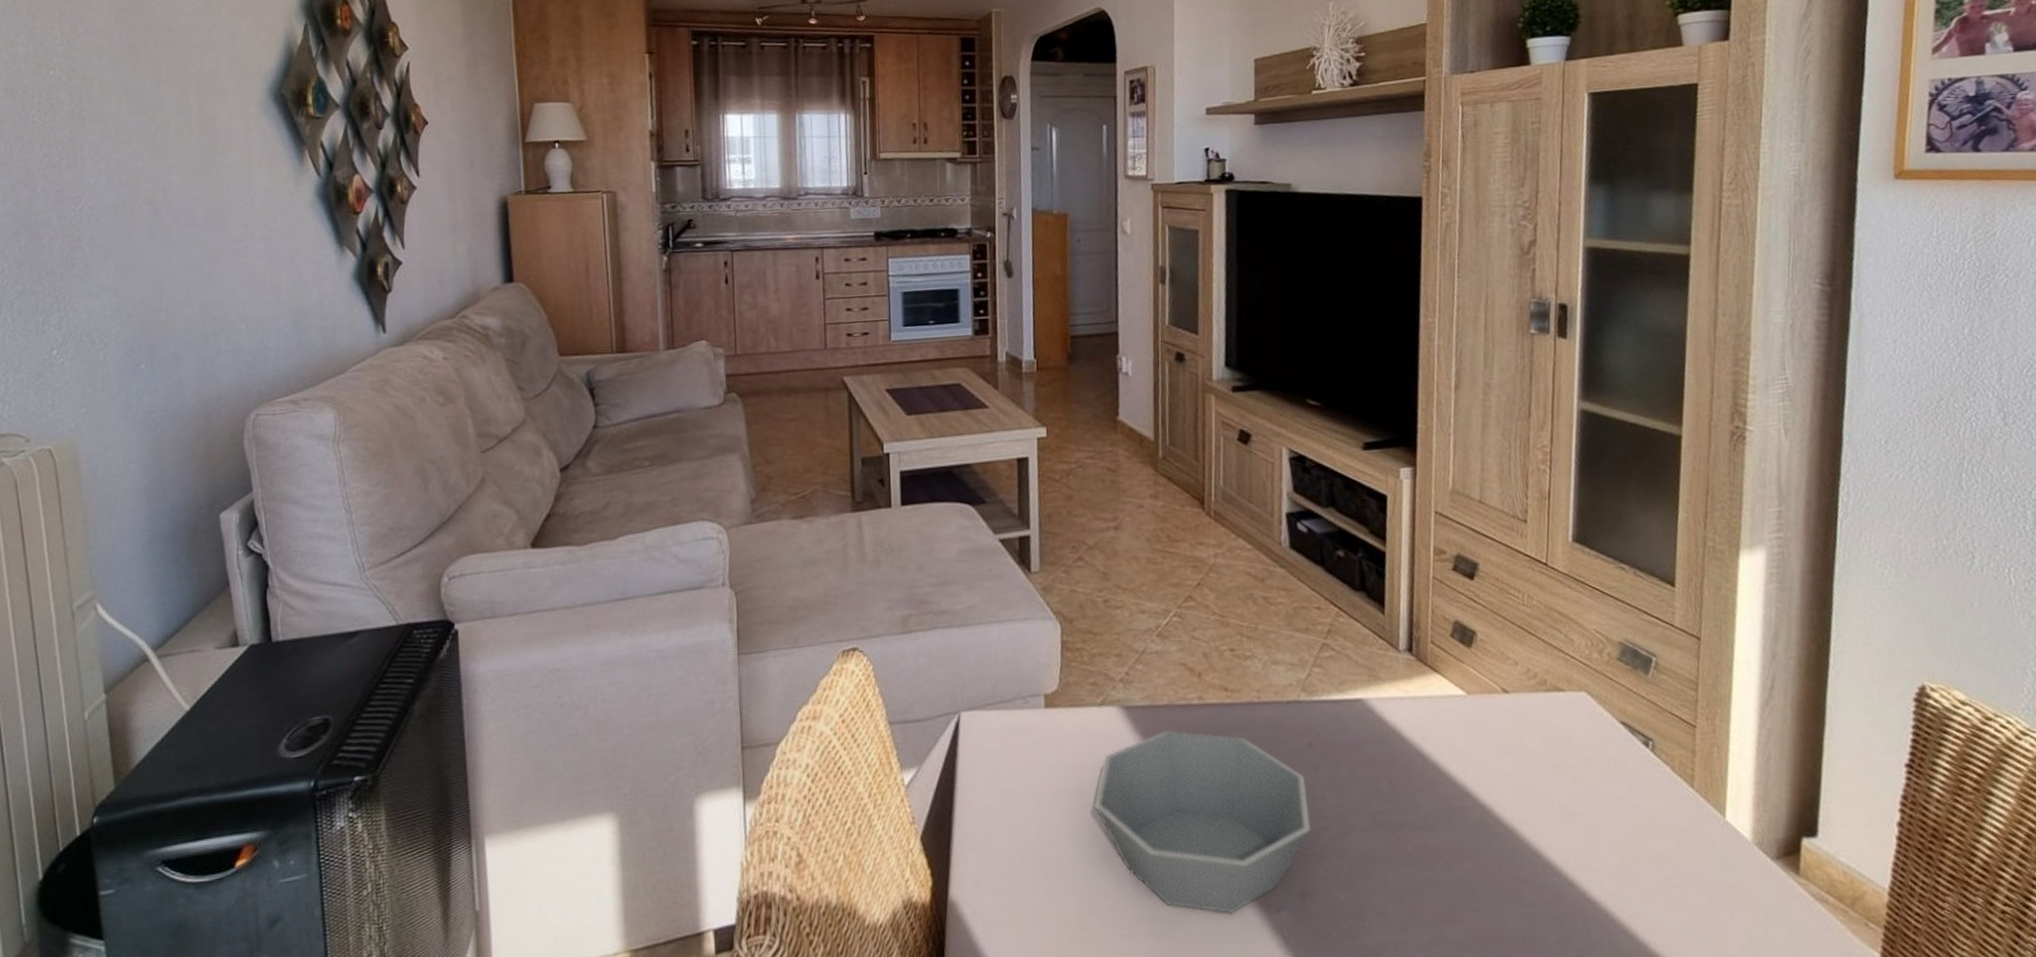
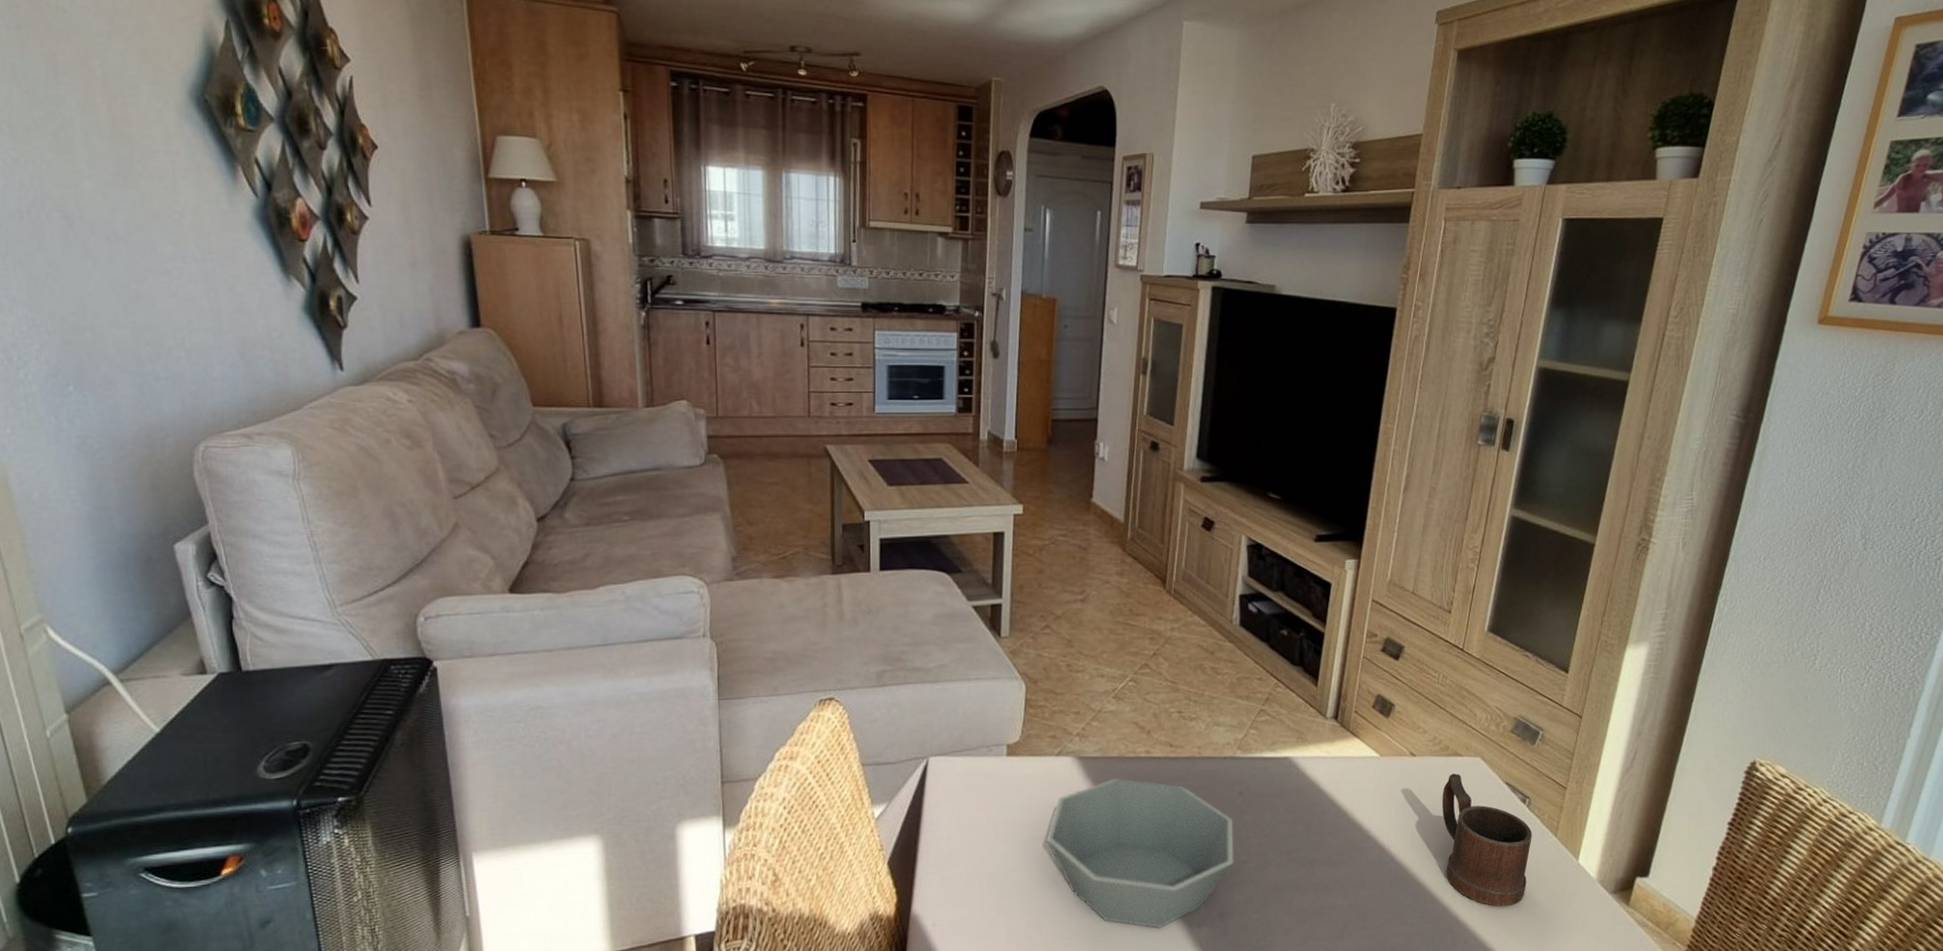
mug: none [1546,712,1667,879] -> present [1442,773,1532,907]

